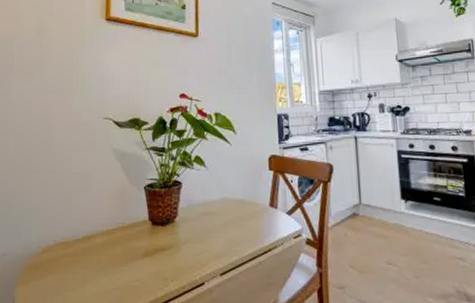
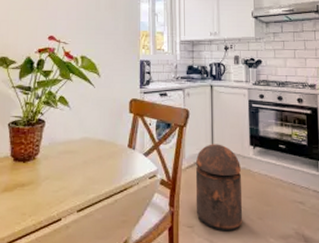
trash can: none [343,199,398,292] -> present [195,144,243,232]

